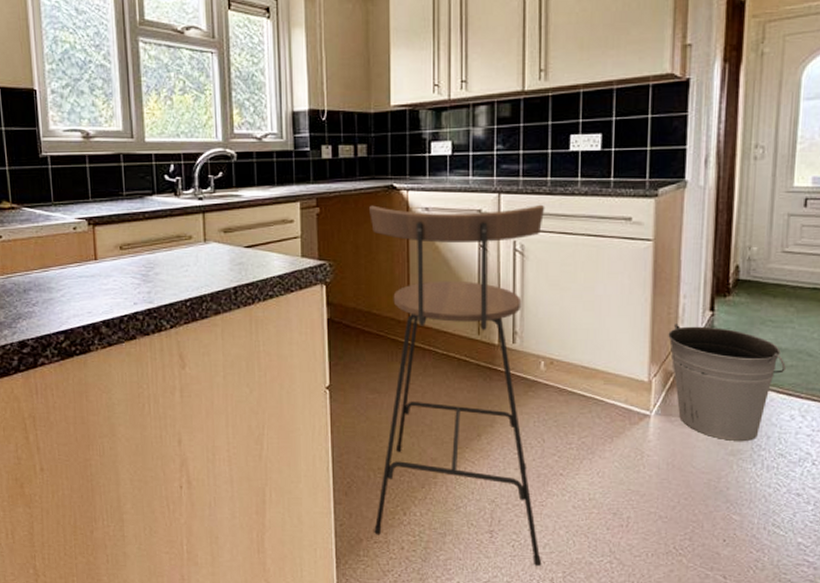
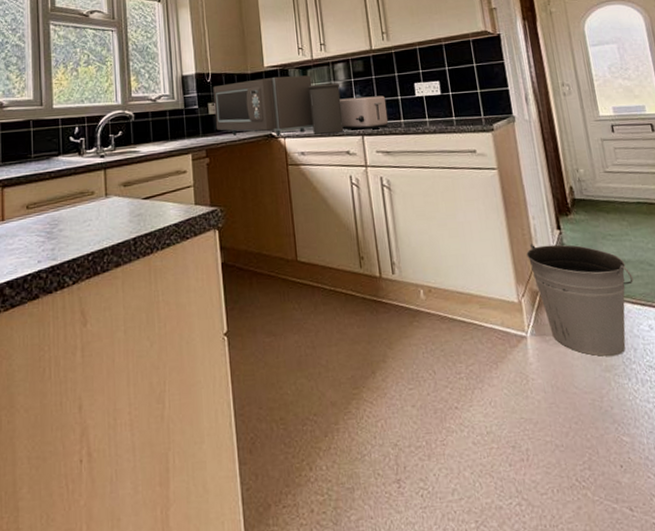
microwave: none [328,118,446,188] -> present [213,75,314,136]
bar stool: present [369,204,545,566] -> none [253,143,454,517]
canister: none [442,129,479,188] -> present [309,83,344,134]
toaster: none [477,147,533,187] -> present [339,95,388,130]

